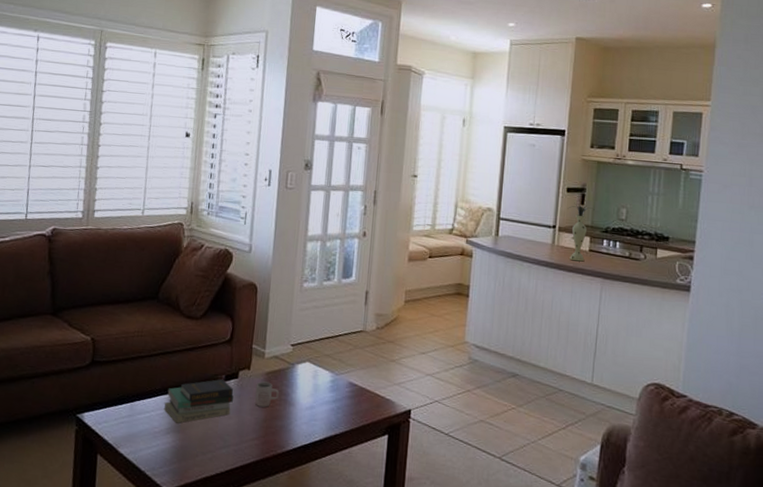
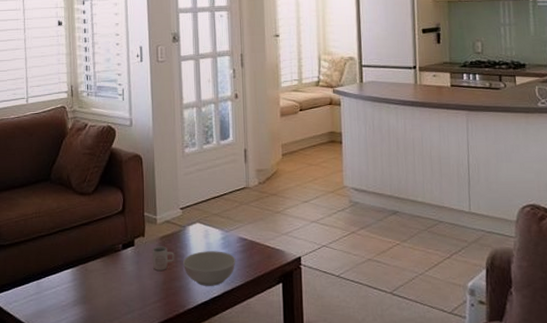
books: present [163,379,234,423] -> none [68,248,132,295]
bowl: none [286,392,343,430] -> present [182,251,236,286]
vase: present [568,203,595,262] -> none [425,42,451,98]

